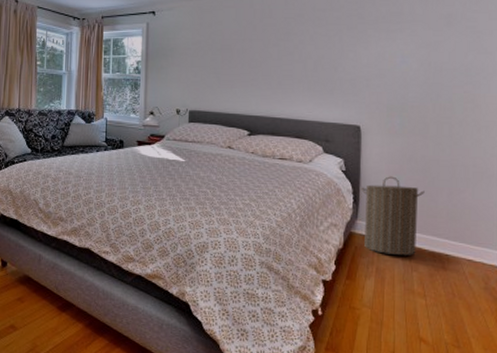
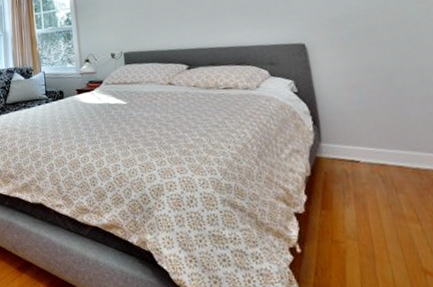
laundry hamper: present [361,176,425,255] -> none [319,91,397,177]

